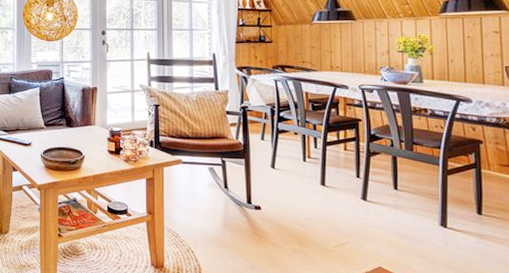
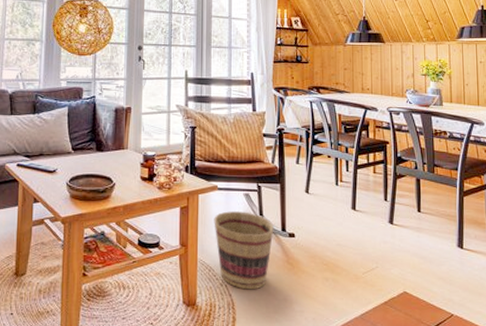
basket: none [179,183,239,257] -> present [214,211,274,290]

